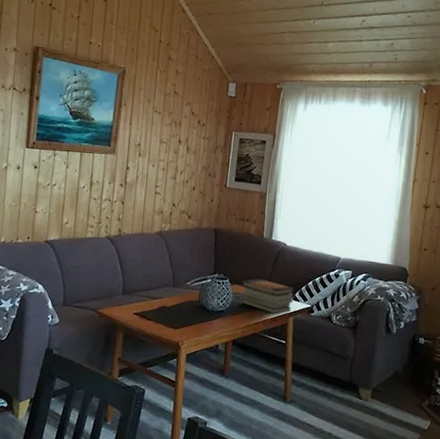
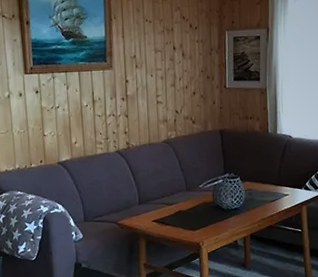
book stack: present [241,278,294,314] -> none [252,173,305,205]

